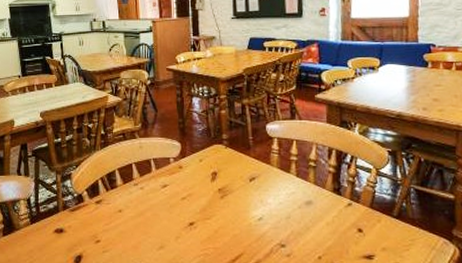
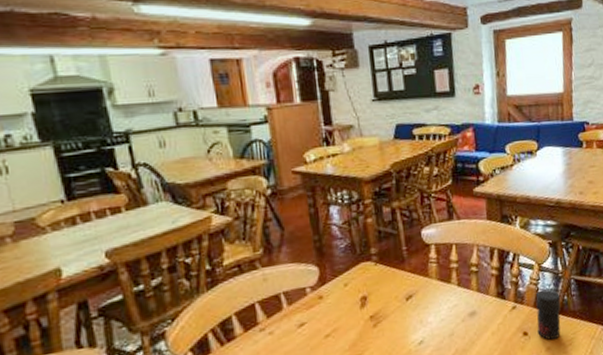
jar: none [372,193,399,242] -> present [536,289,561,340]

